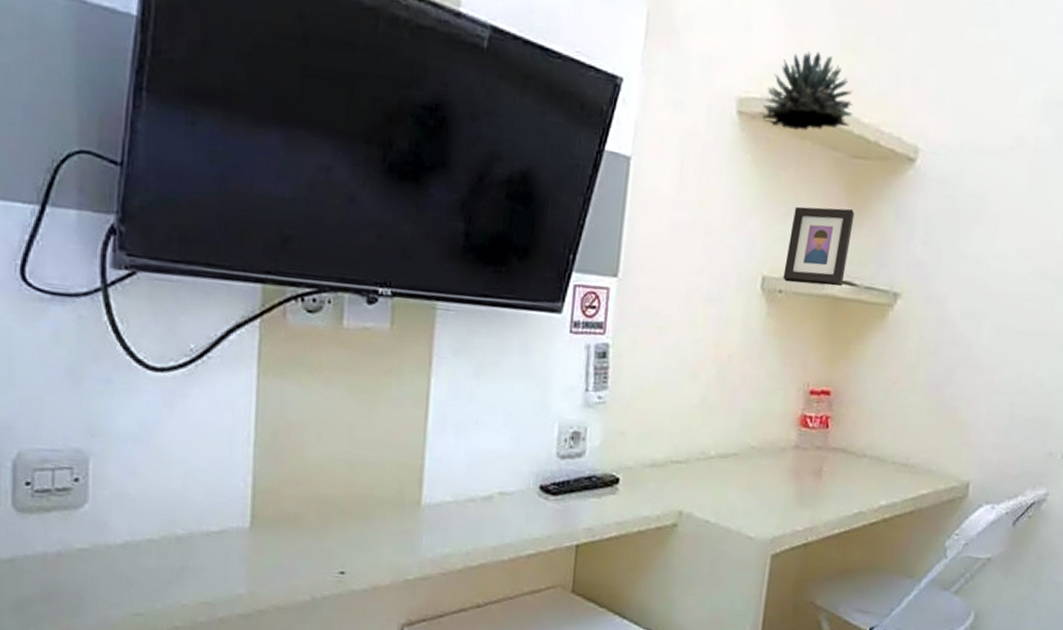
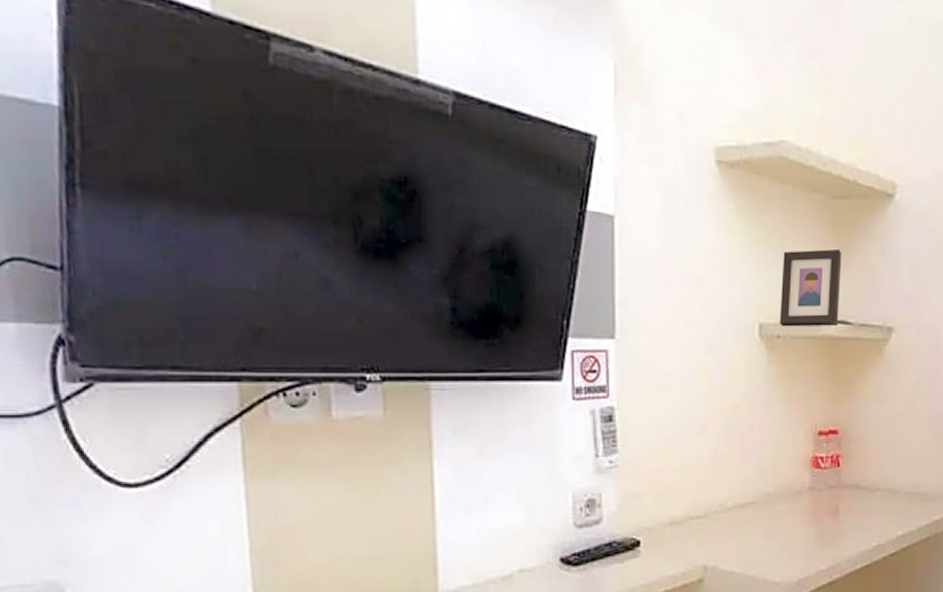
succulent plant: present [760,51,853,131] -> none [738,95,829,176]

